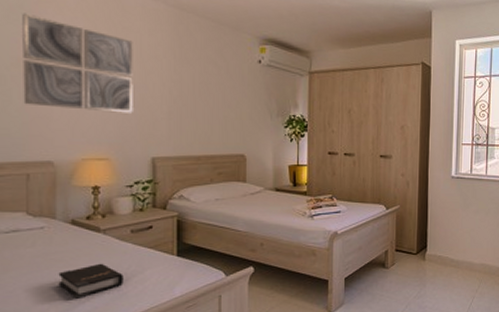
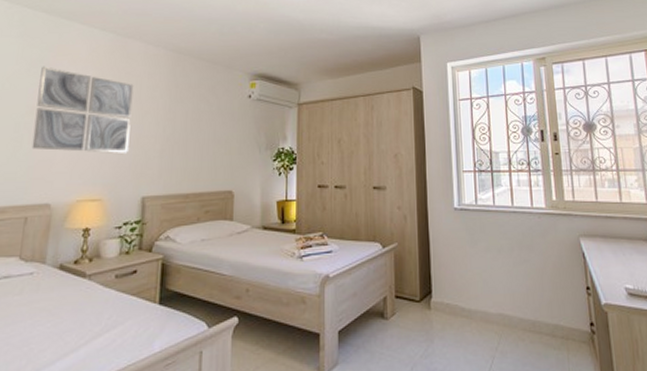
hardback book: present [58,263,123,299] -> none [39,312,104,353]

